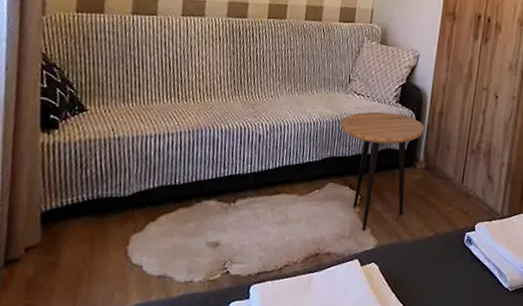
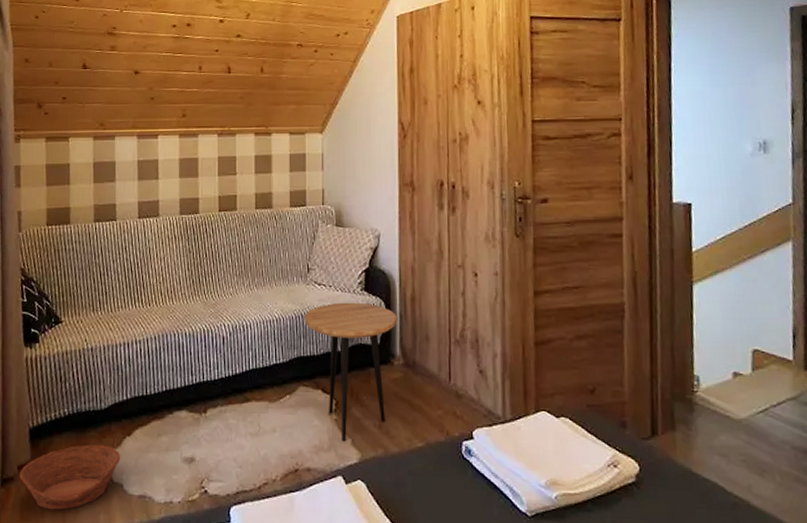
basket: none [26,229,143,290] -> present [20,445,121,510]

